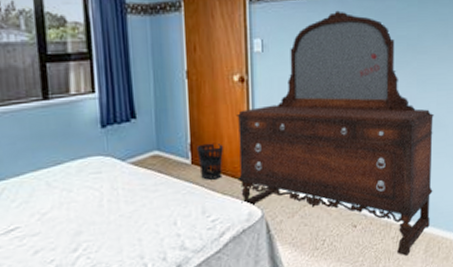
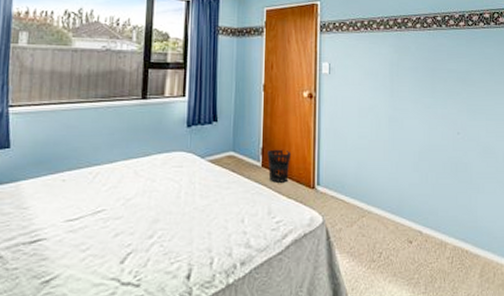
dresser: present [237,10,435,256] -> none [302,44,486,278]

